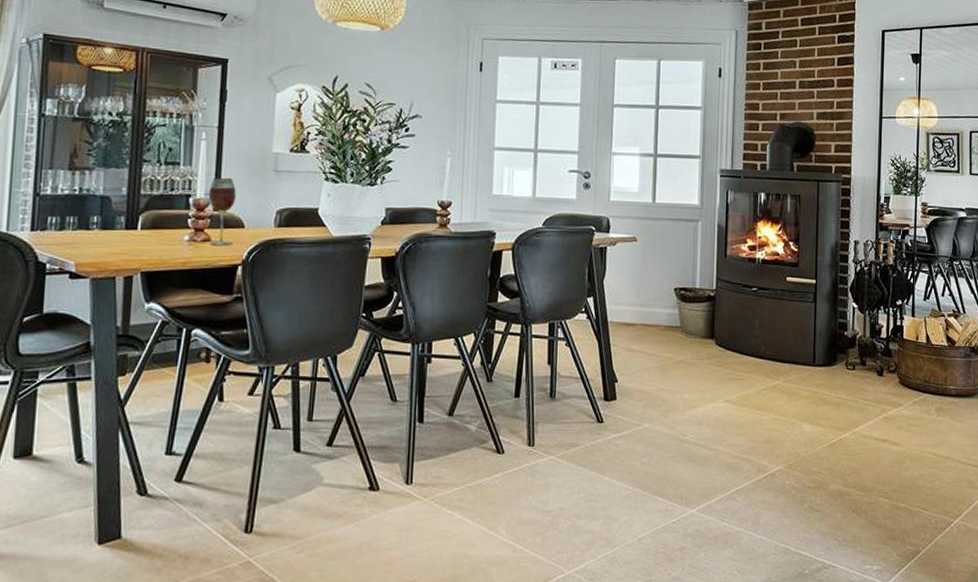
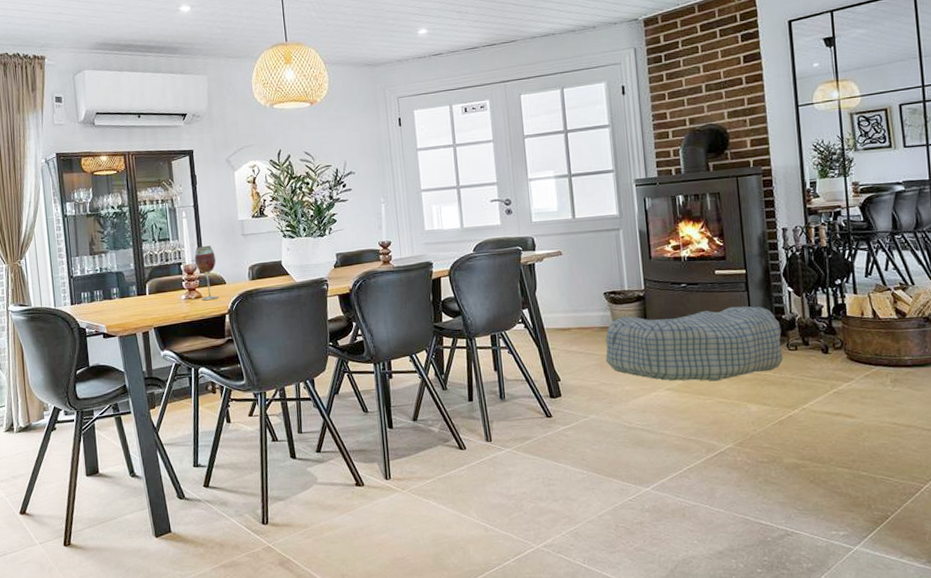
dog bed: none [667,317,842,396] -> present [605,306,783,381]

